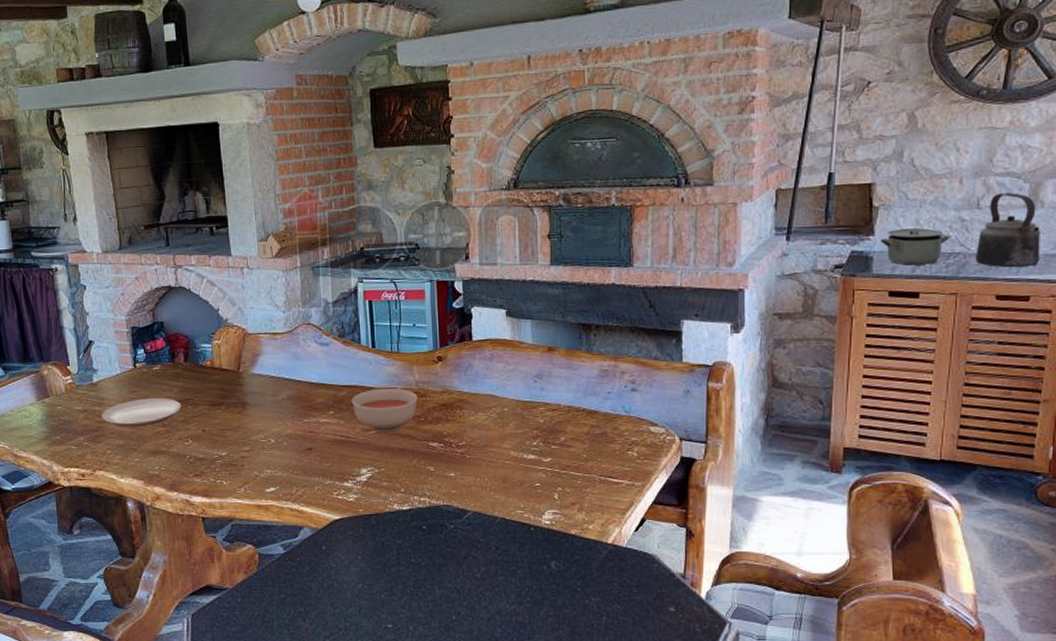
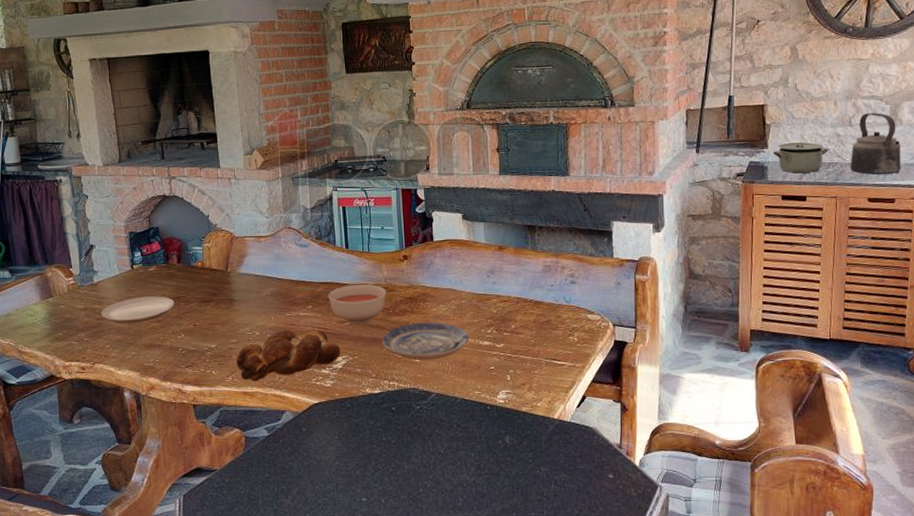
bread loaf: none [249,437,366,493] -> present [236,329,341,381]
plate: none [412,432,511,474] -> present [382,322,469,360]

